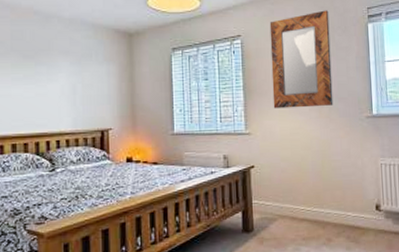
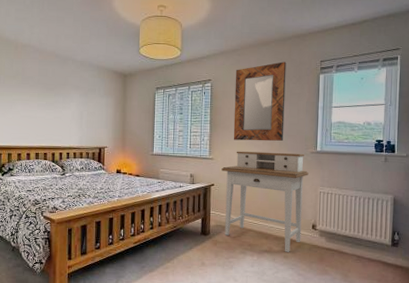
desk: none [262,119,366,243] -> present [221,151,309,252]

